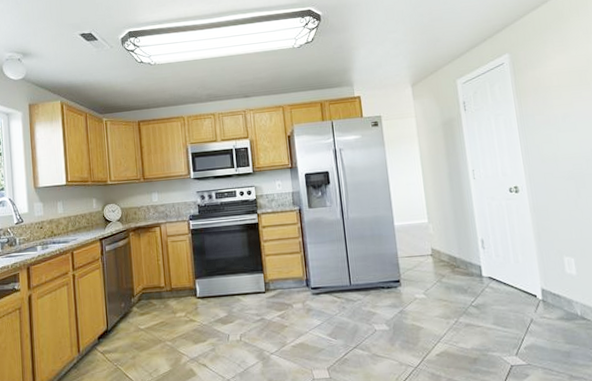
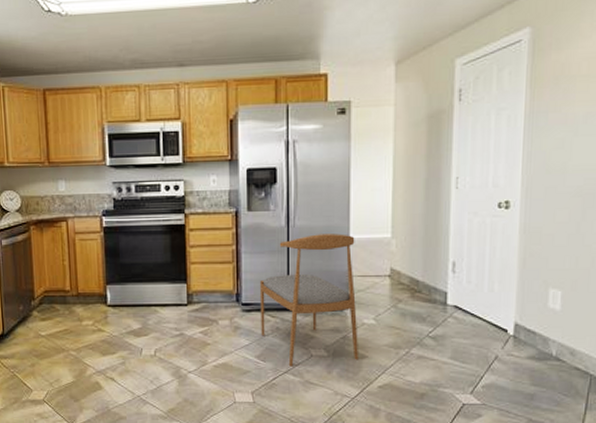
dining chair: none [324,222,416,342] -> present [259,234,358,367]

